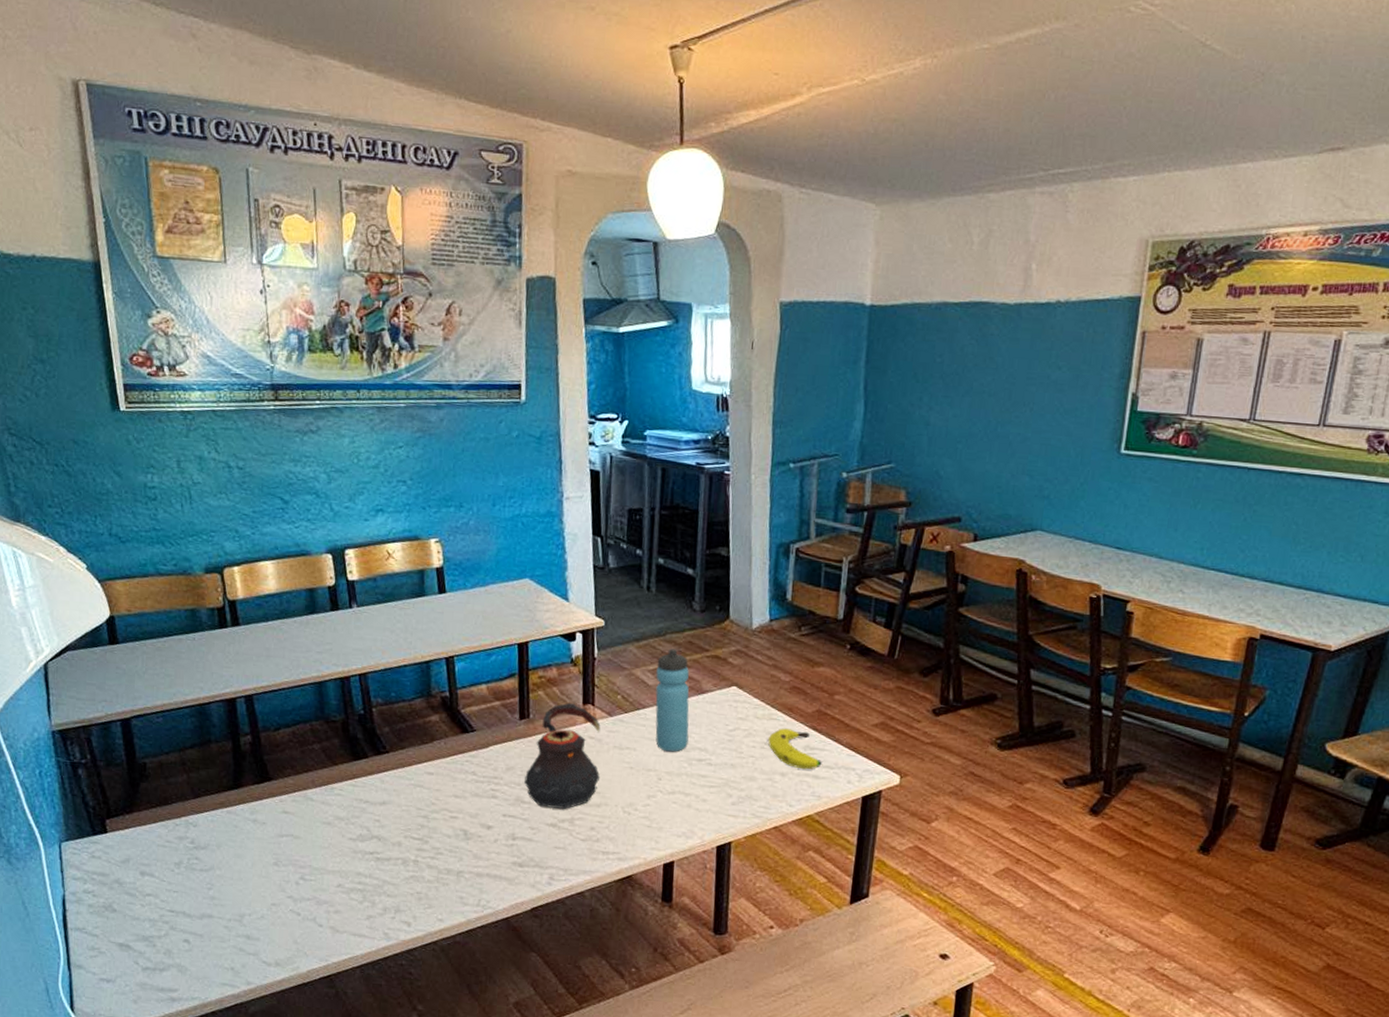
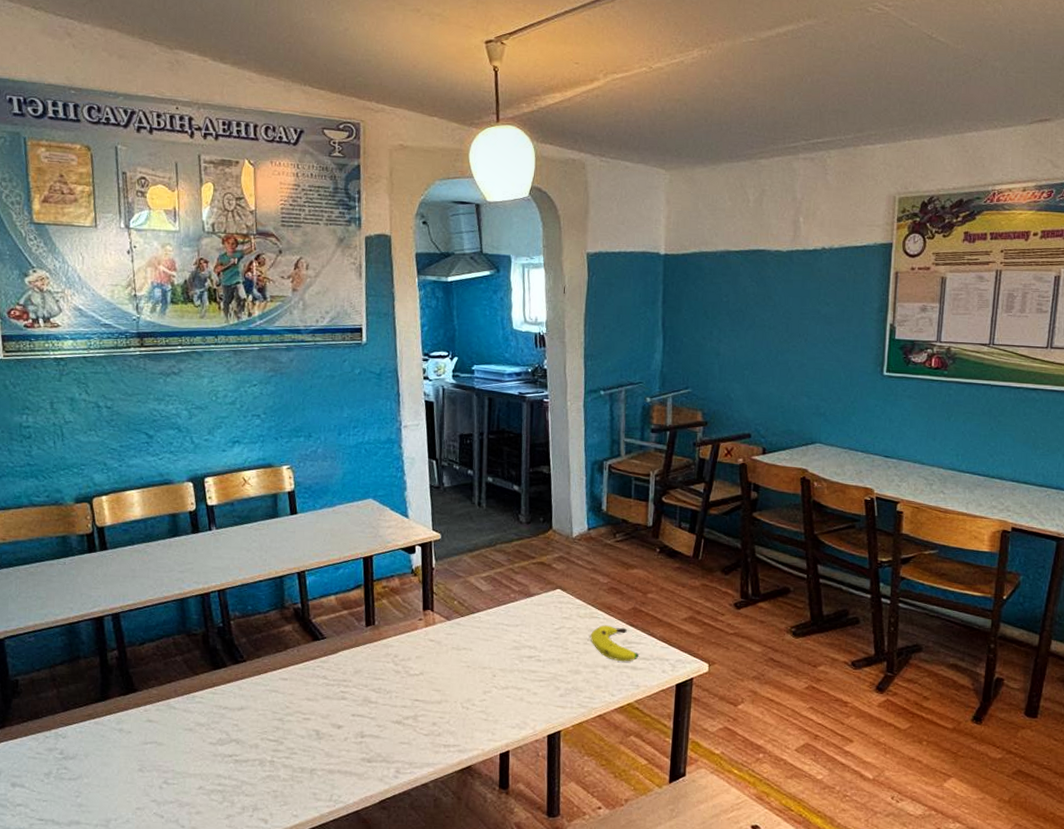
teapot: present [524,702,601,809] -> none [371,609,441,707]
water bottle: present [655,648,689,752] -> none [488,557,519,651]

